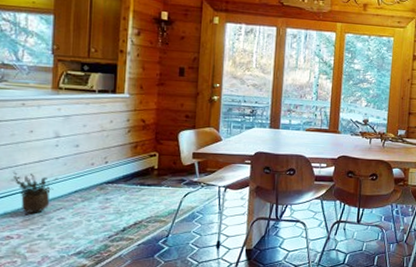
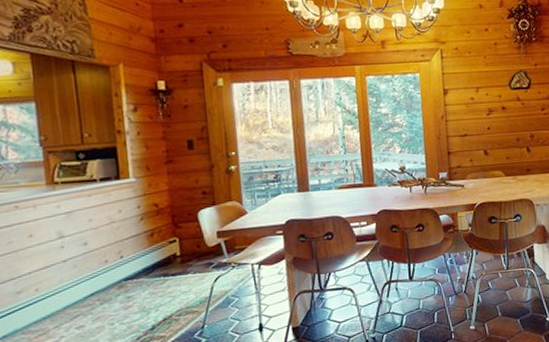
potted plant: present [12,171,58,214] -> none [16,282,70,328]

